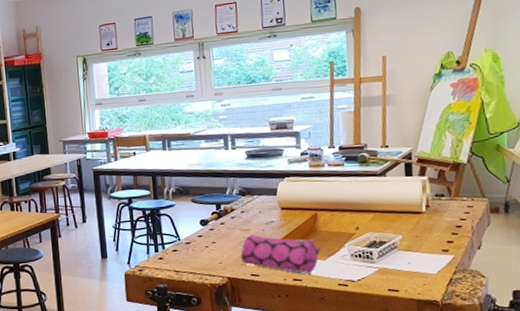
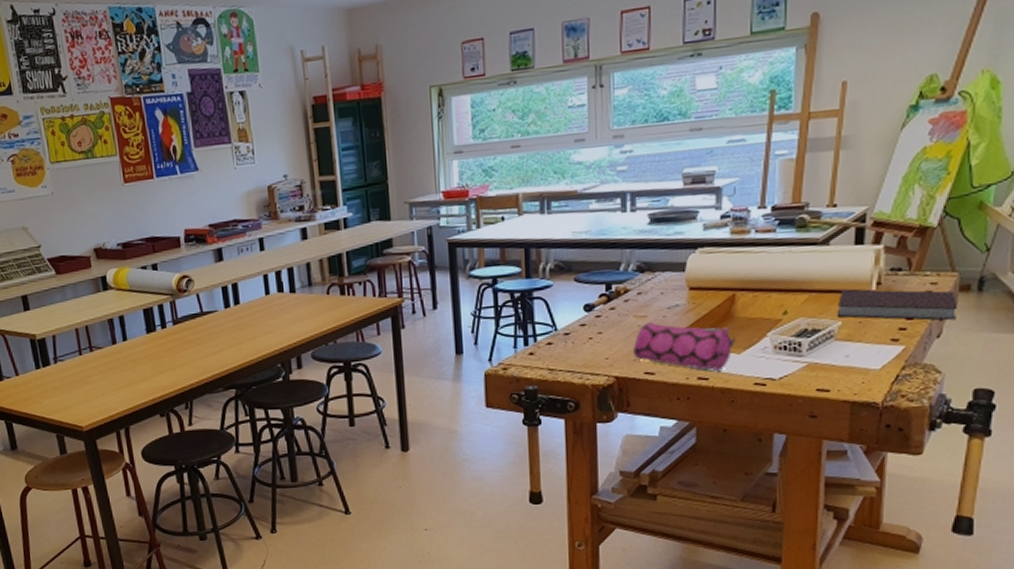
notebook: none [397,210,491,236] -> present [836,289,958,321]

